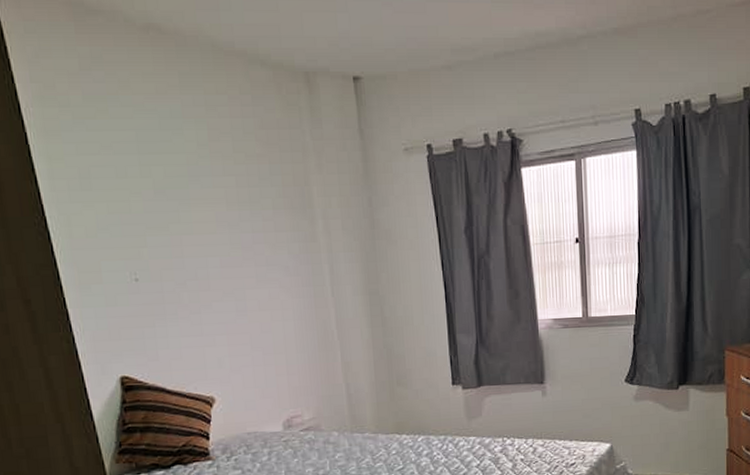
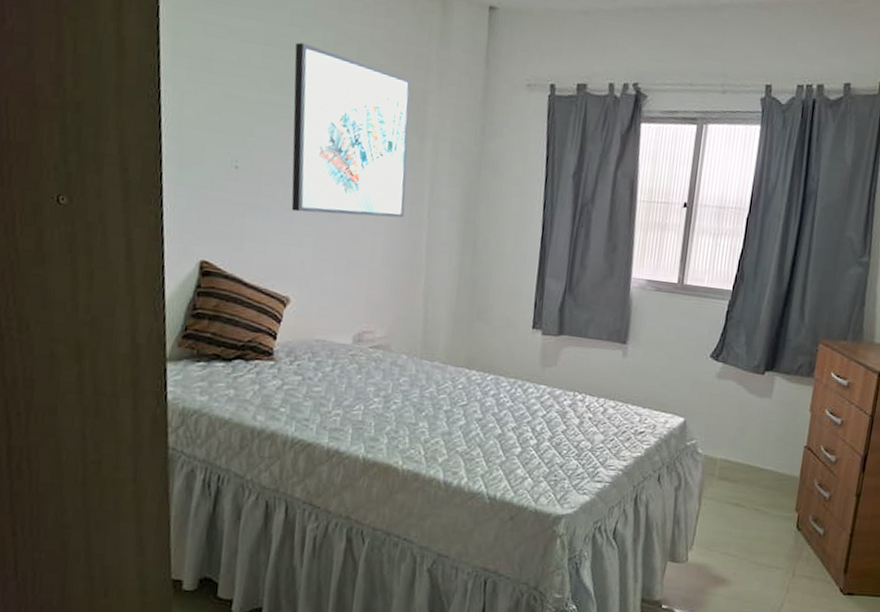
wall art: none [170,145,310,313] -> present [291,42,411,218]

